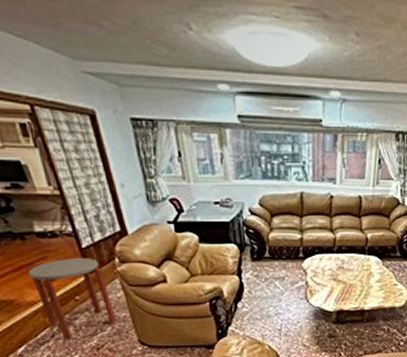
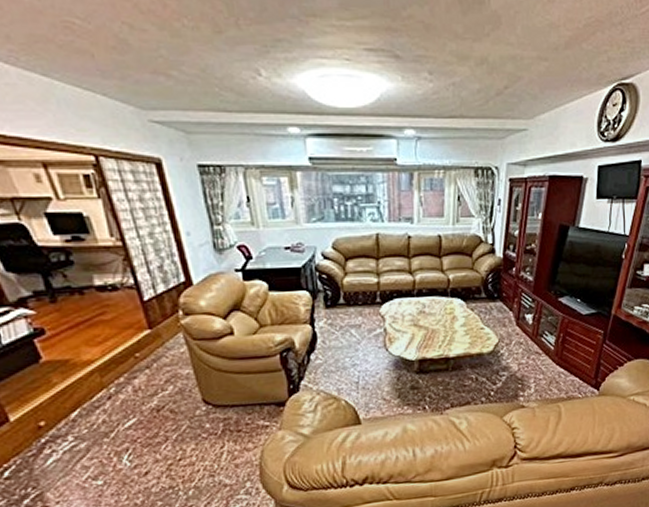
side table: present [28,258,116,340] -> none [86,311,179,402]

